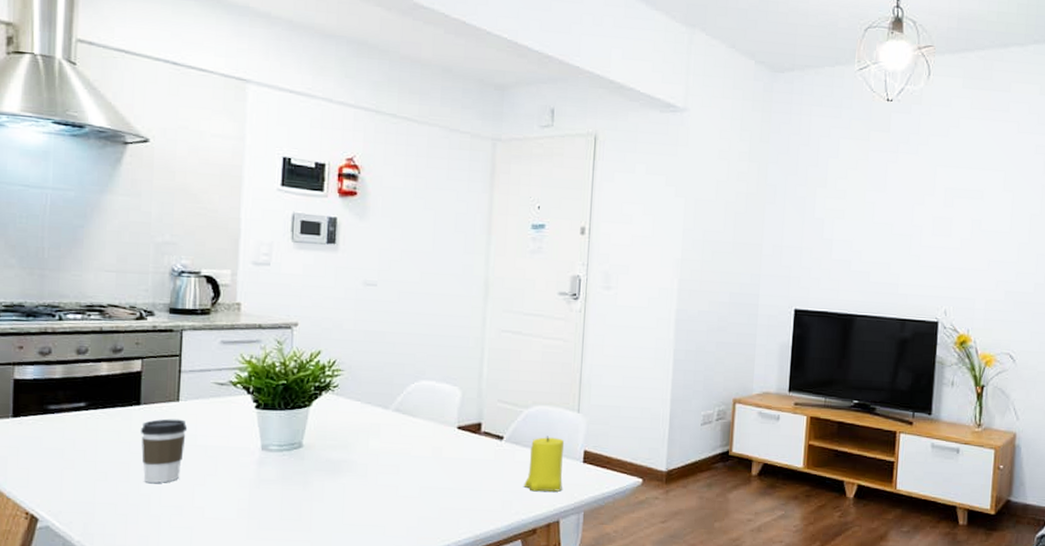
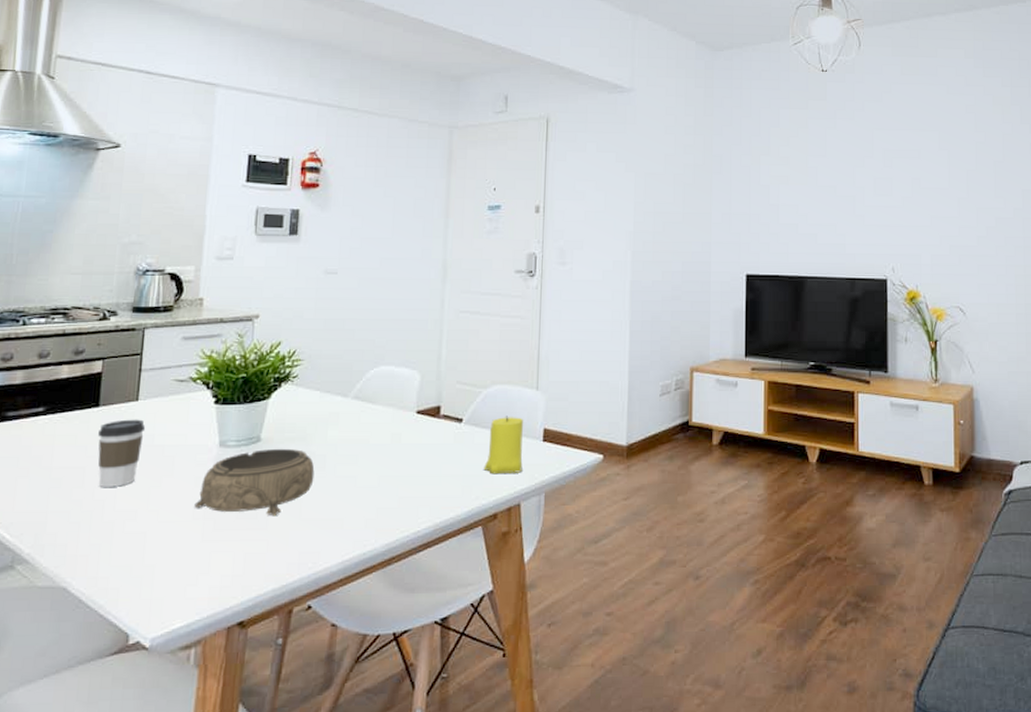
decorative bowl: none [239,455,357,520] -> present [194,448,315,517]

